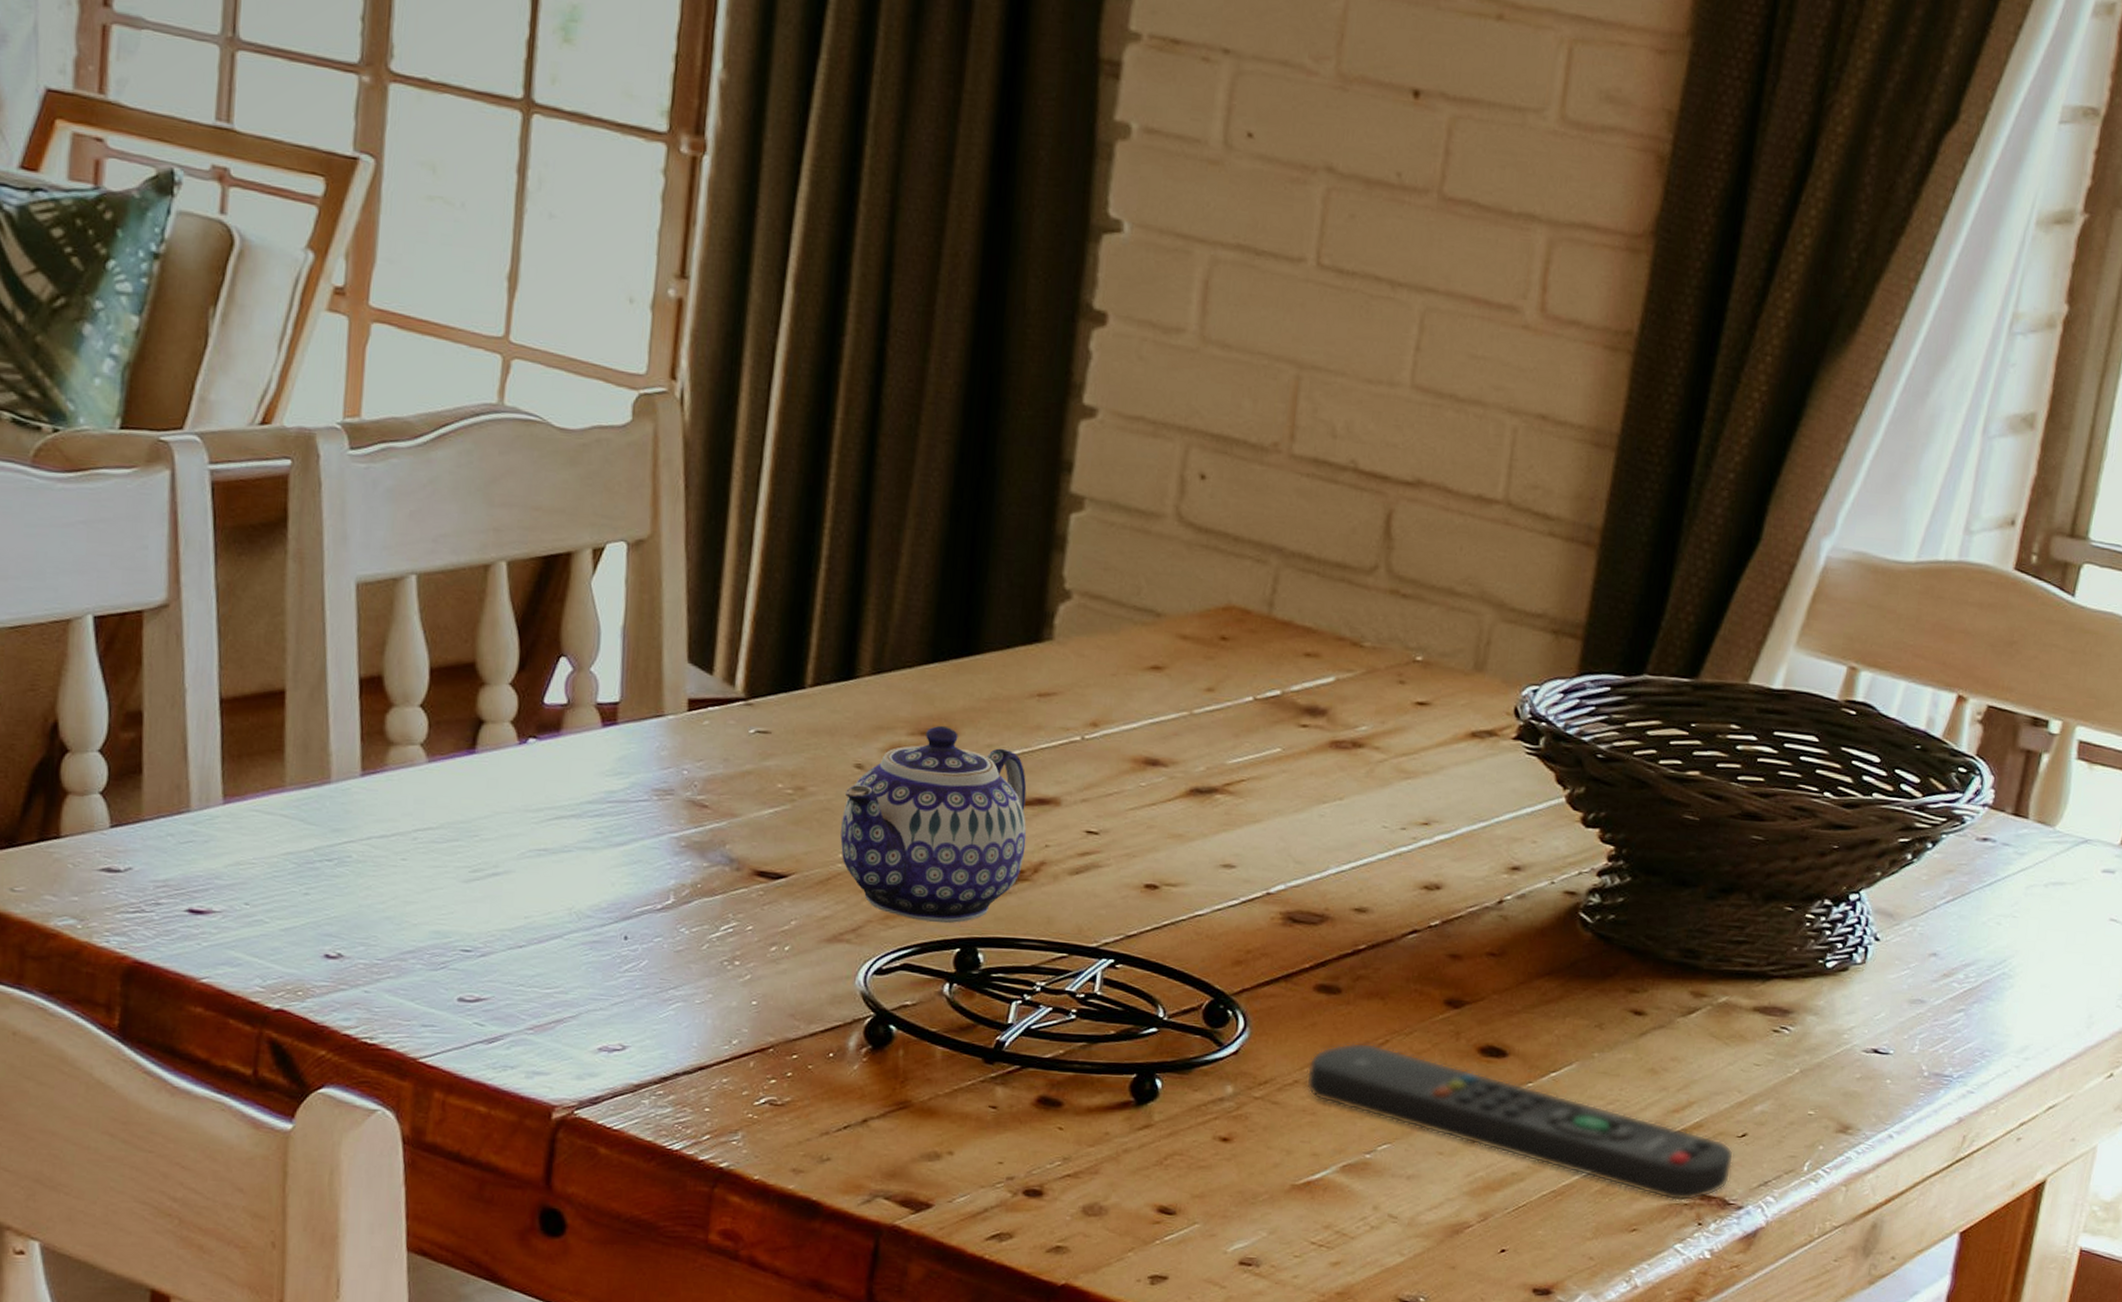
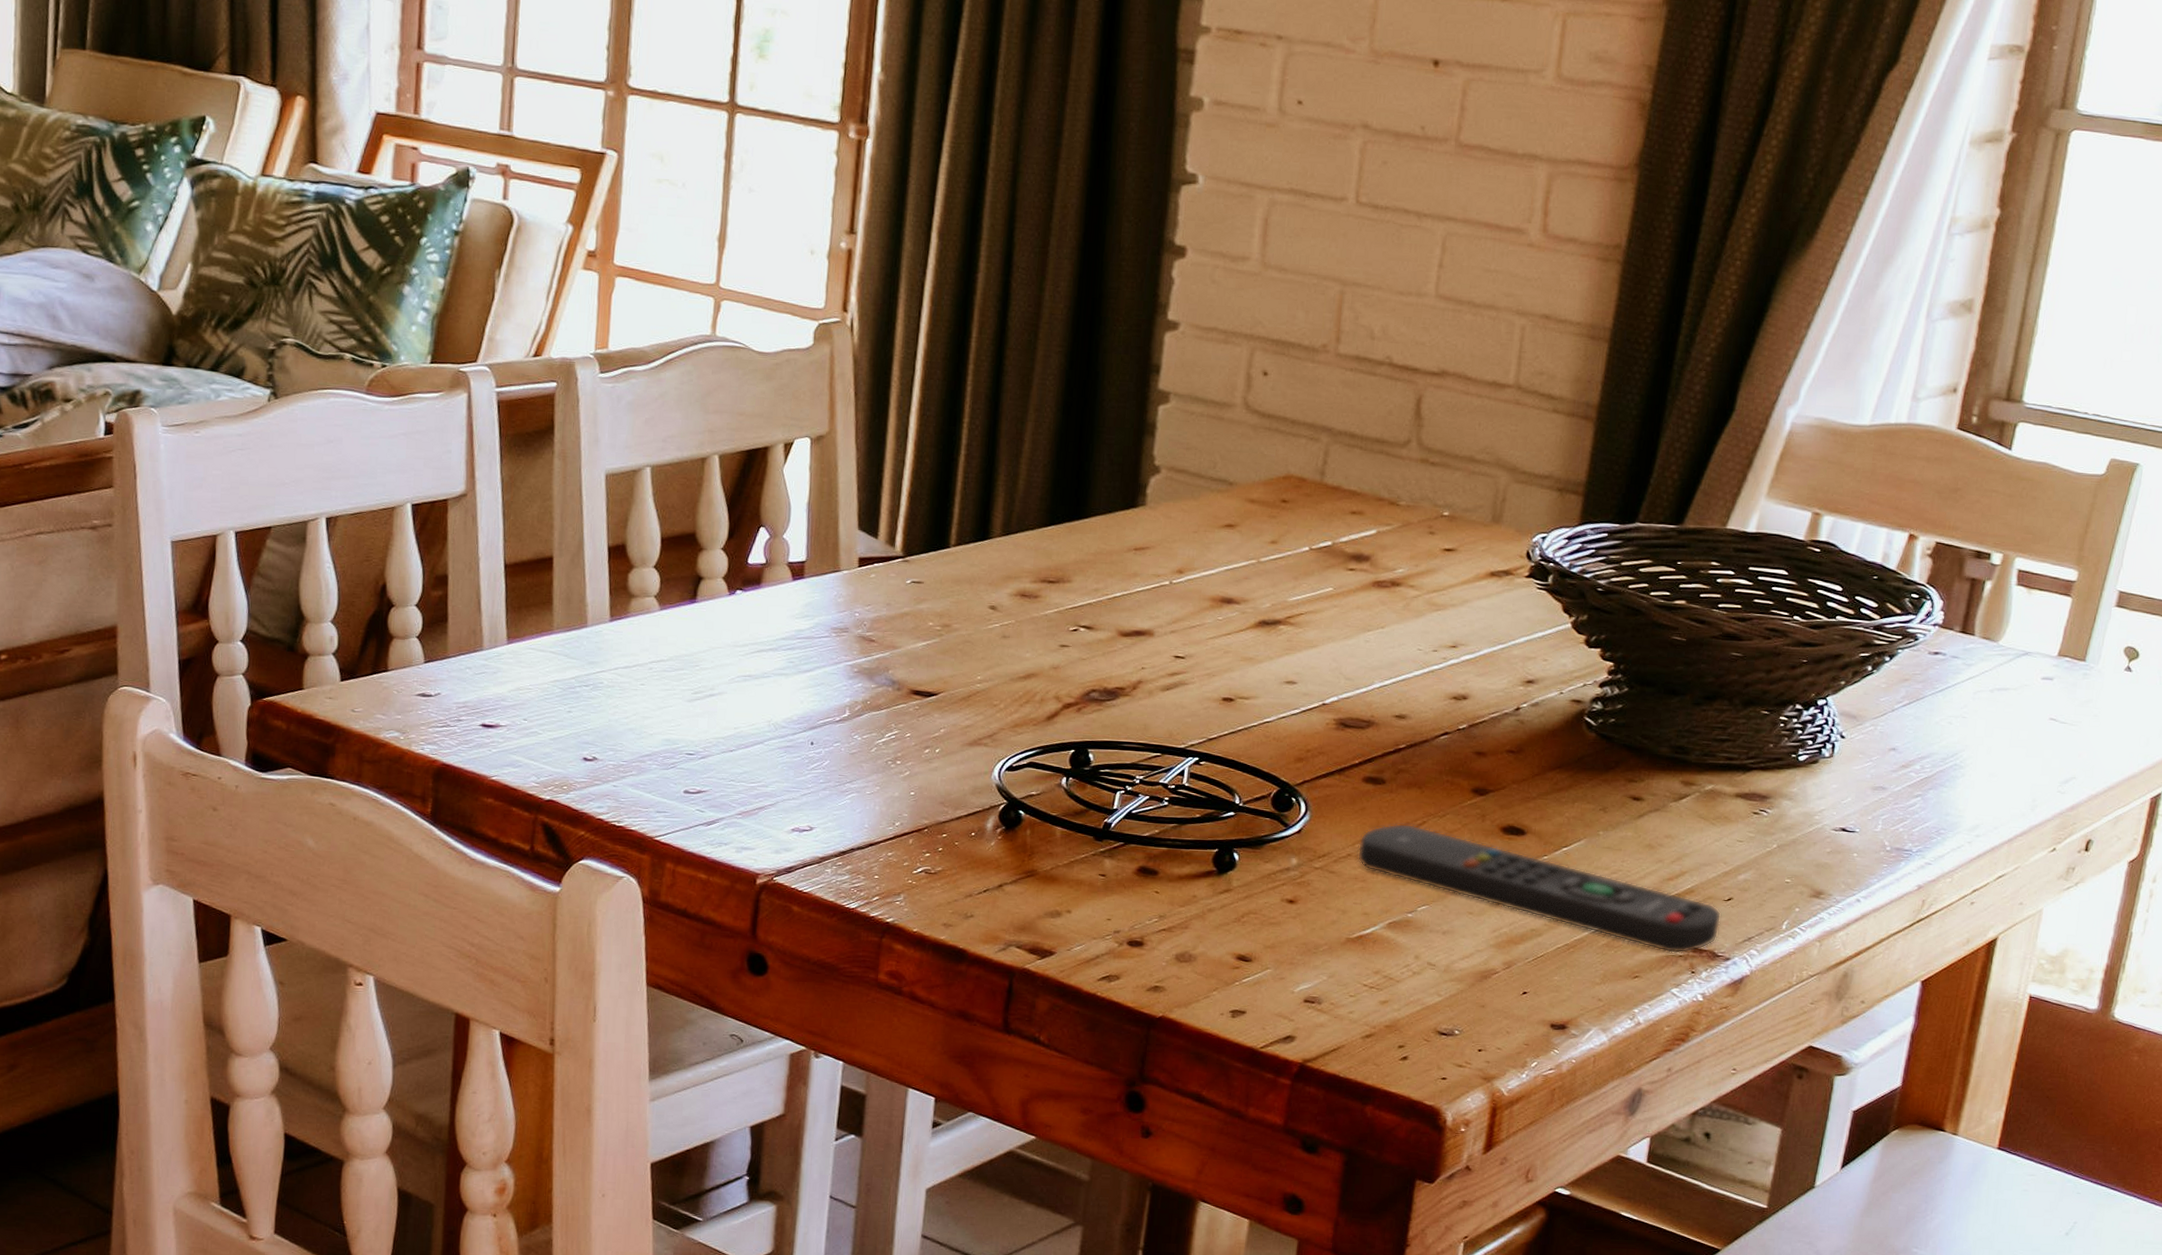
teapot: present [840,725,1027,924] -> none [978,574,1127,730]

